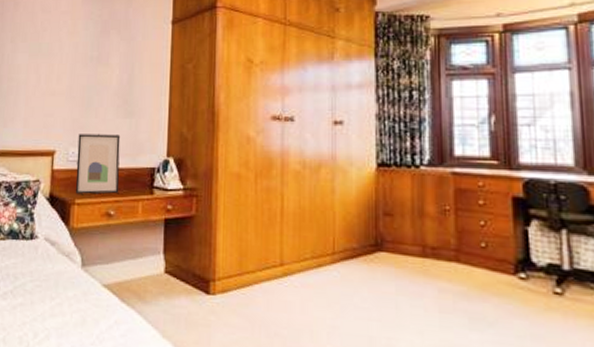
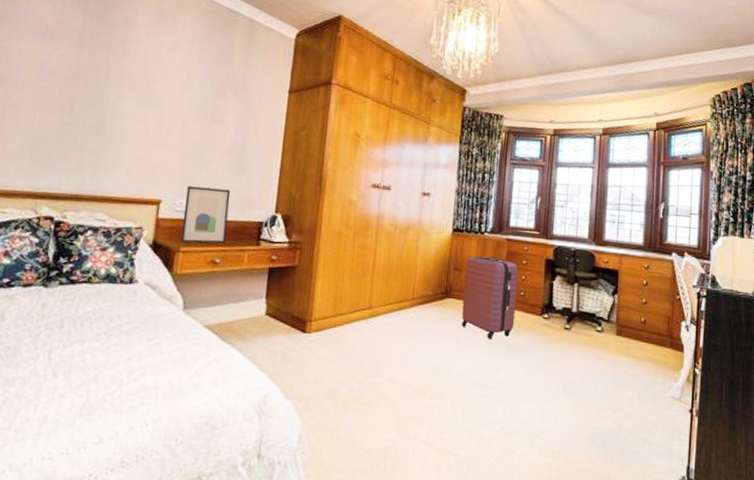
suitcase: none [399,196,476,307] -> present [461,256,518,340]

